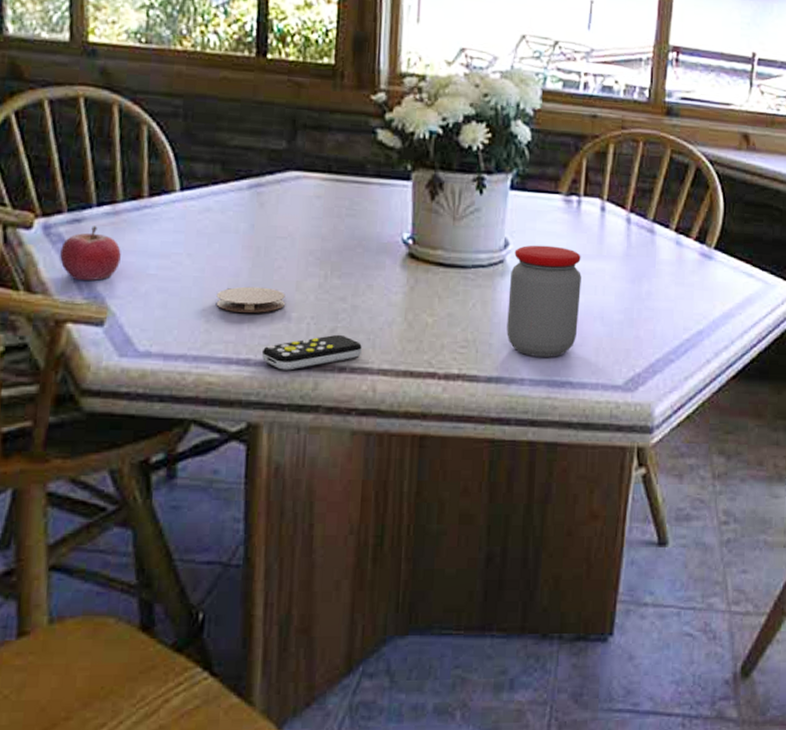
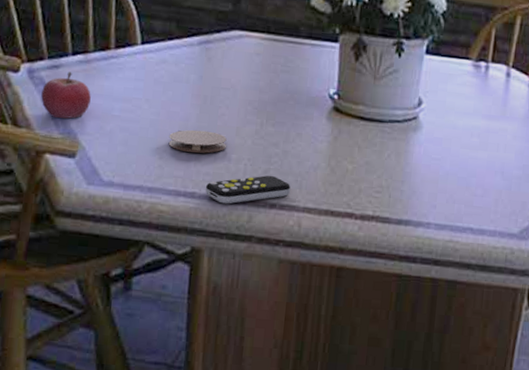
jar: present [506,245,582,357] -> none [416,104,486,206]

